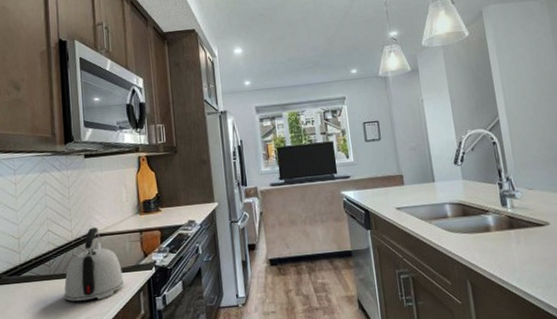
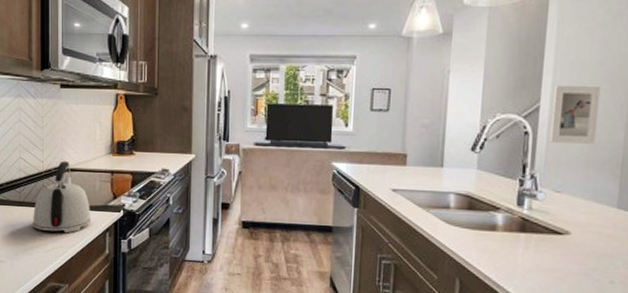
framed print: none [506,98,549,148] -> present [549,84,601,144]

